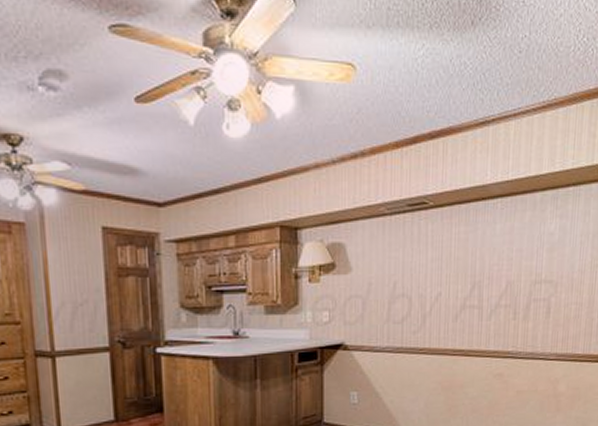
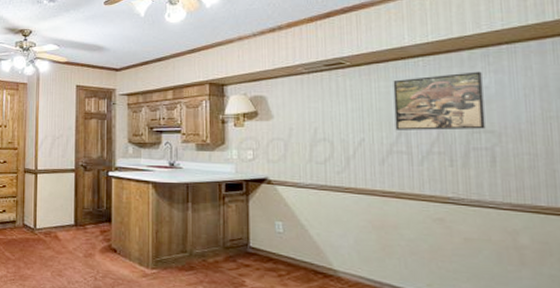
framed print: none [470,216,550,282] -> present [393,71,486,130]

